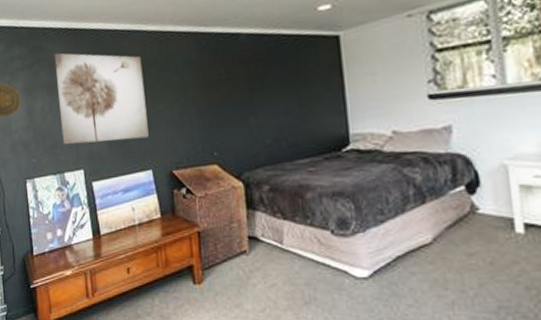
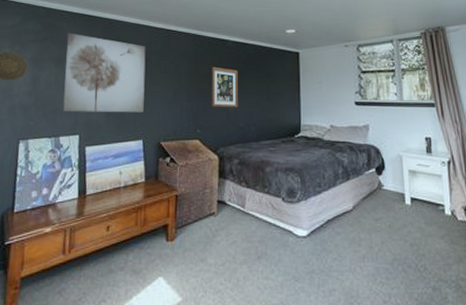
wall art: none [223,70,262,123] -> present [211,66,238,108]

